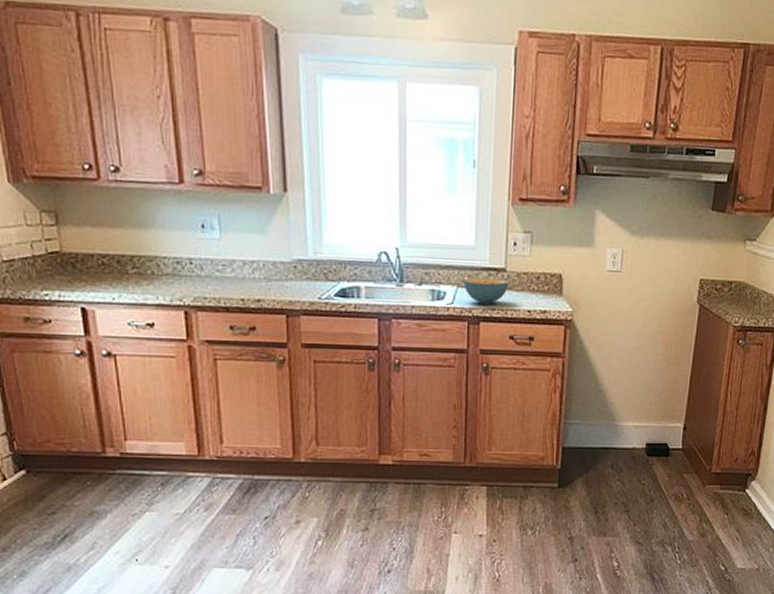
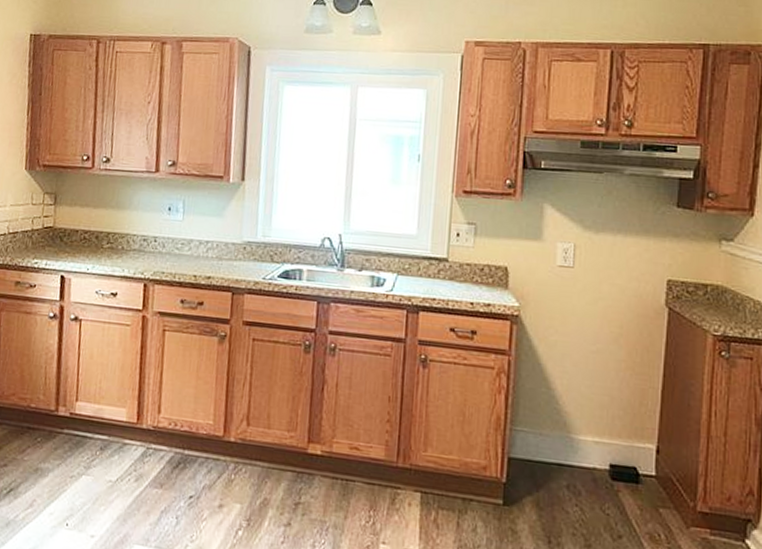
cereal bowl: present [463,277,509,304] -> none [403,266,451,294]

